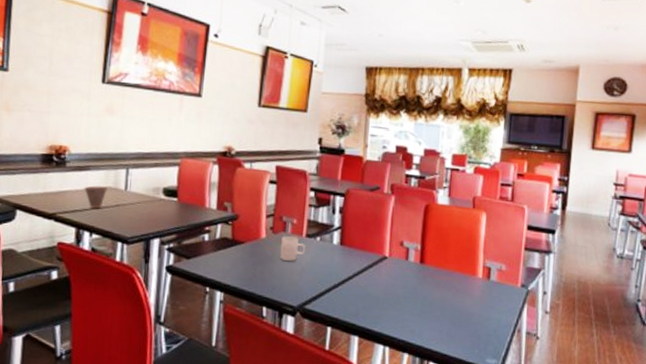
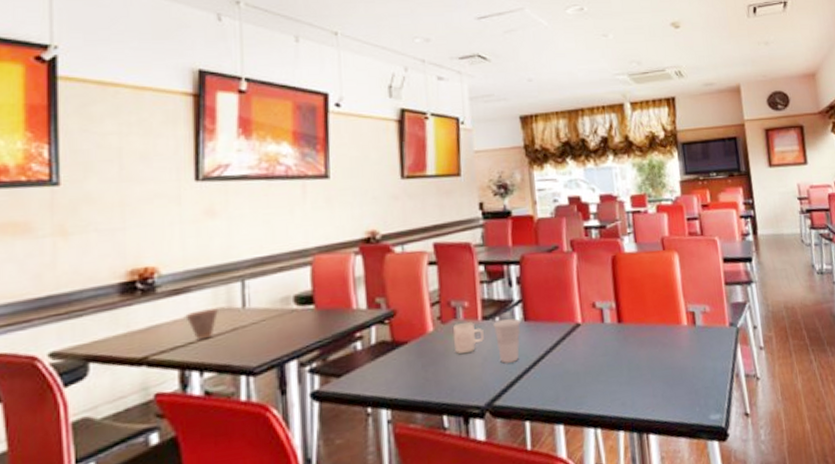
cup: none [314,240,337,277] -> present [493,318,521,364]

